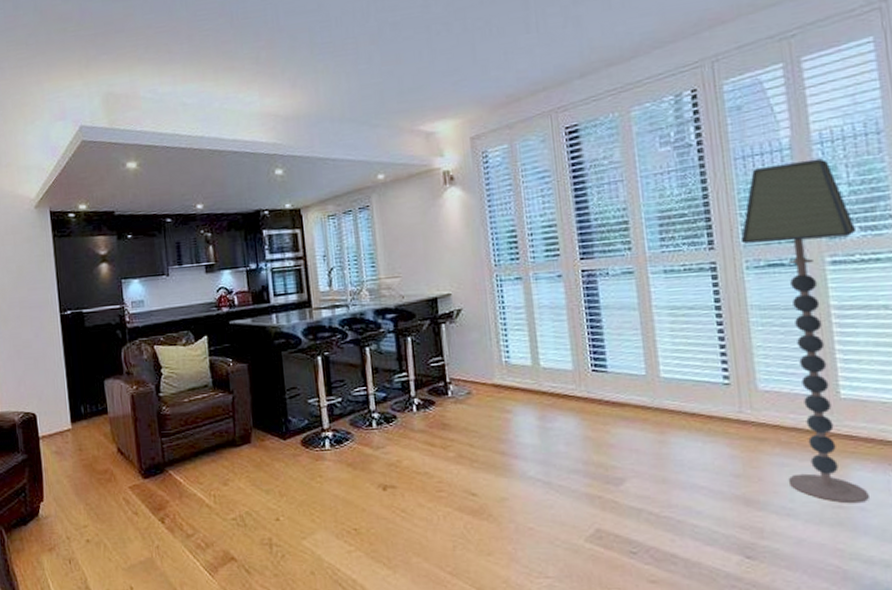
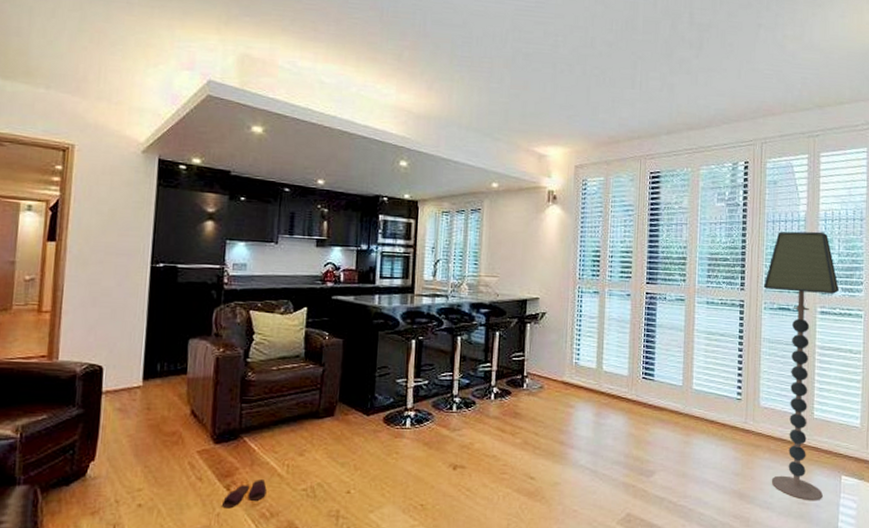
slippers: none [160,511,199,541] -> present [222,480,267,509]

